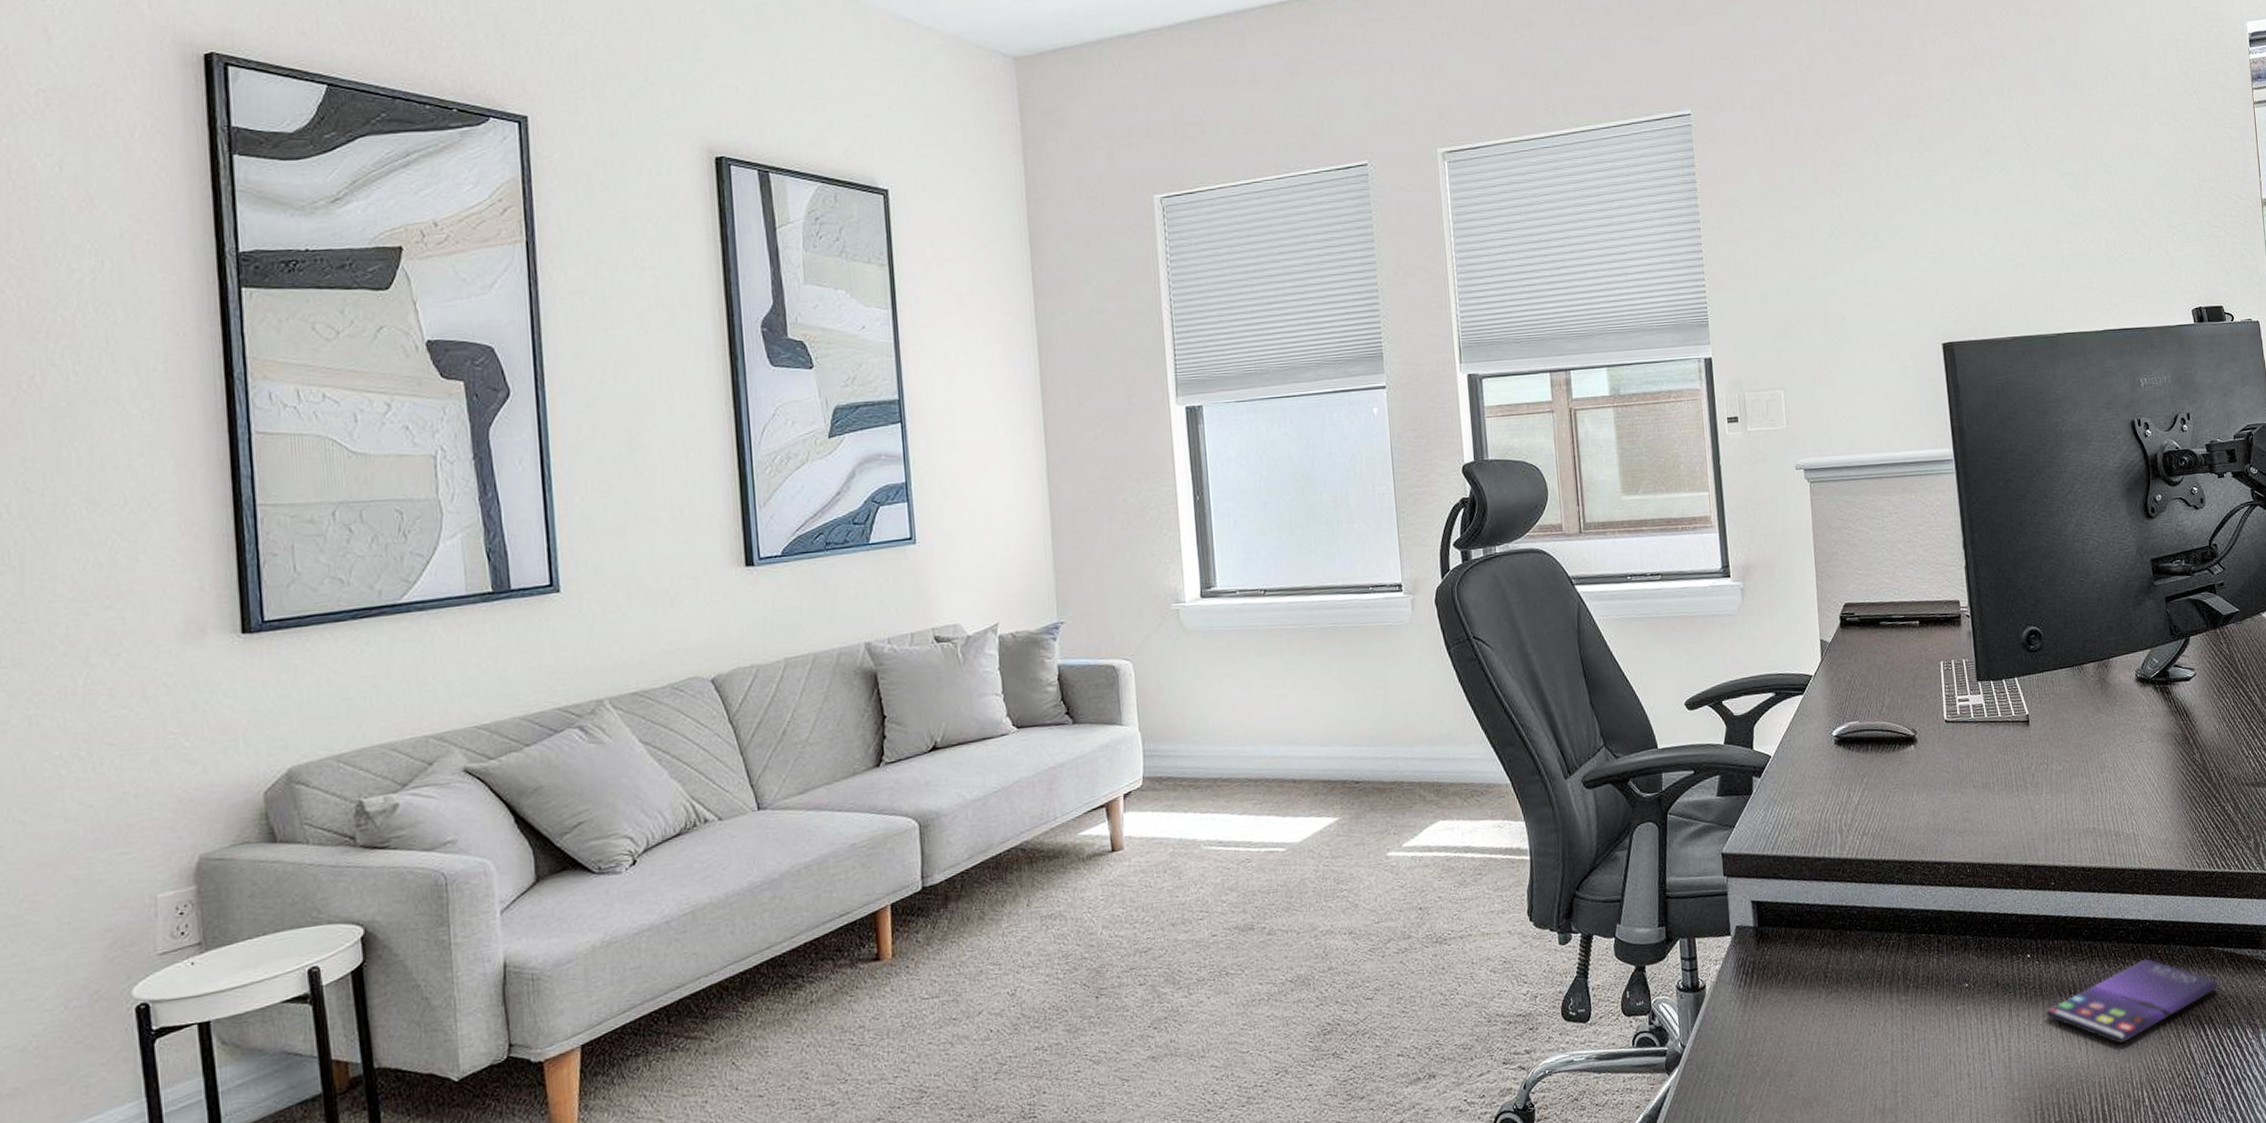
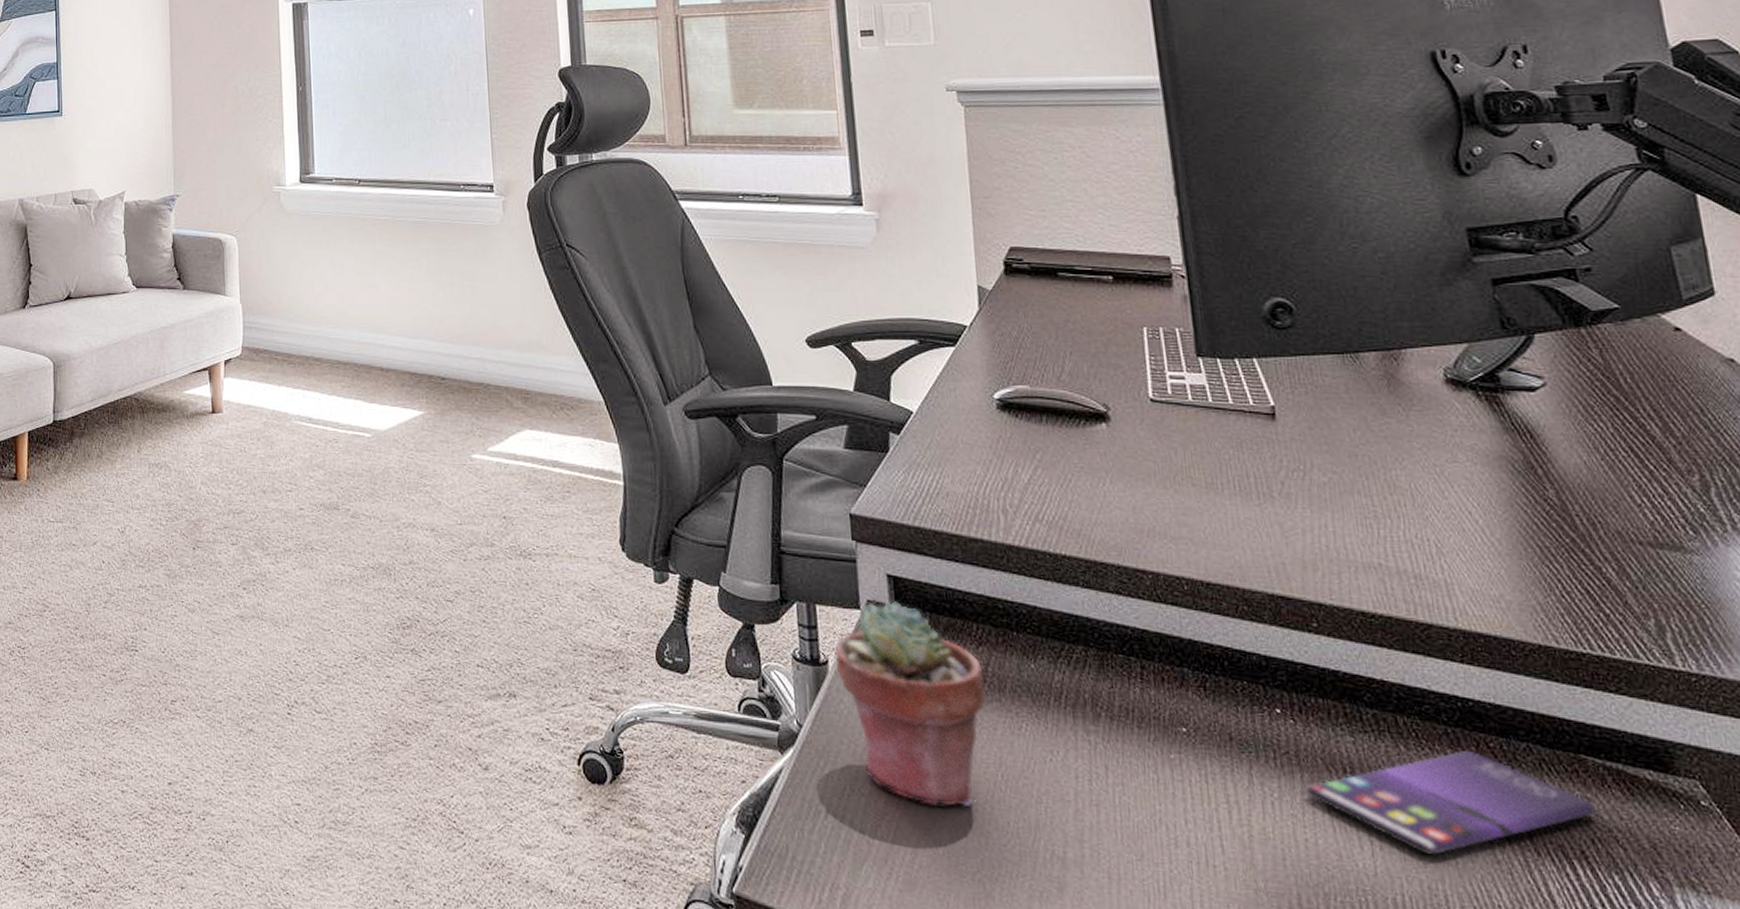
potted succulent: none [1710,923,1827,1092] -> present [834,601,986,807]

